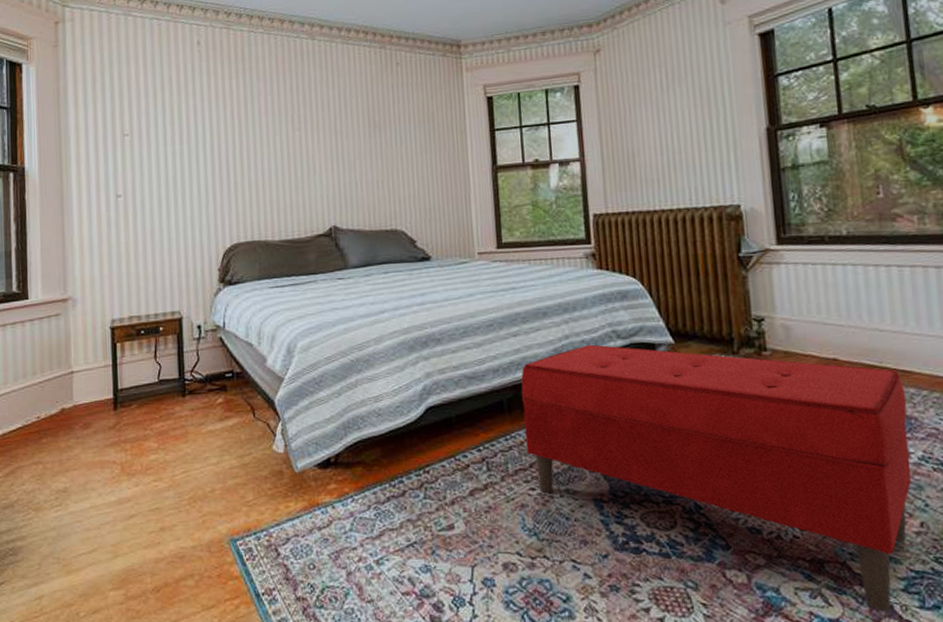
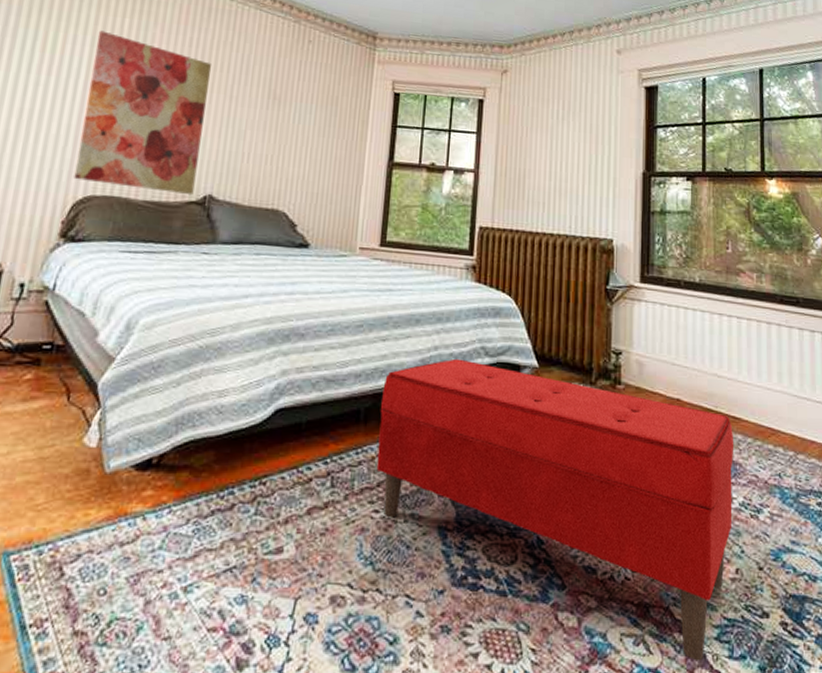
wall art: none [213,95,320,232] -> present [74,30,212,196]

